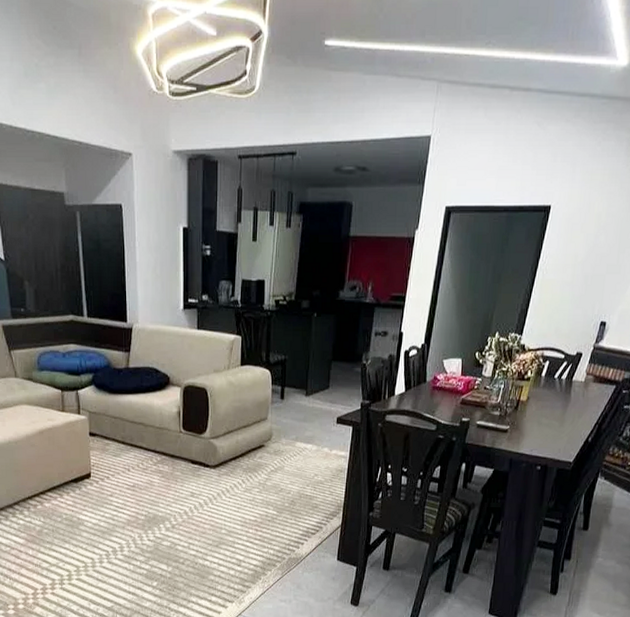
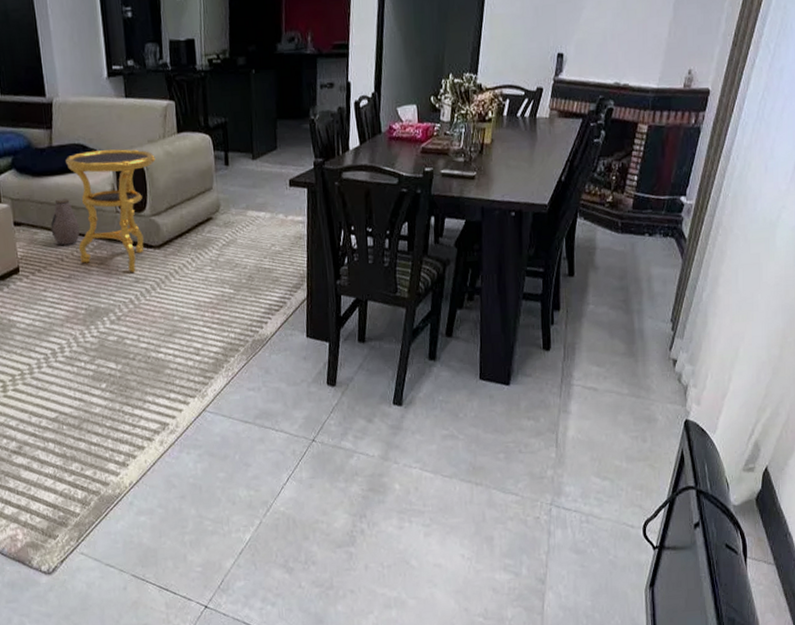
vase: none [121,415,147,458] -> present [50,197,80,246]
side table: none [140,375,219,487] -> present [66,149,156,272]

